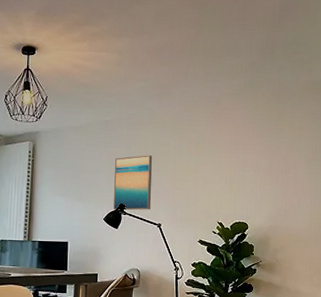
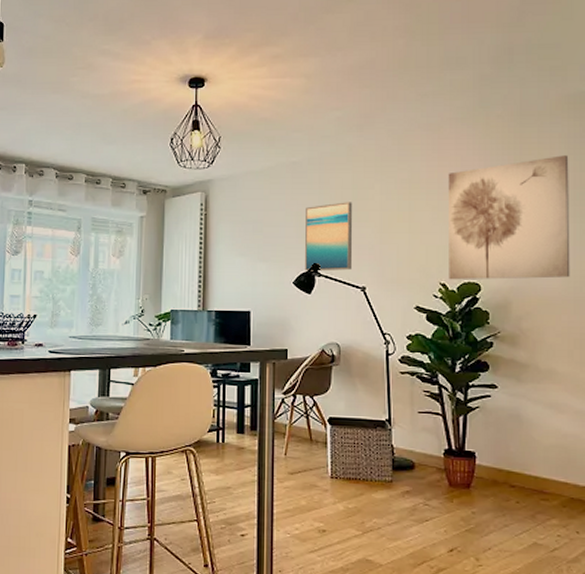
wall art: none [224,127,313,220] -> present [447,155,570,280]

